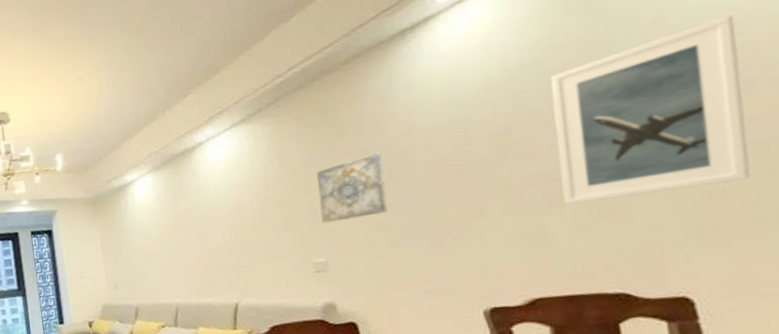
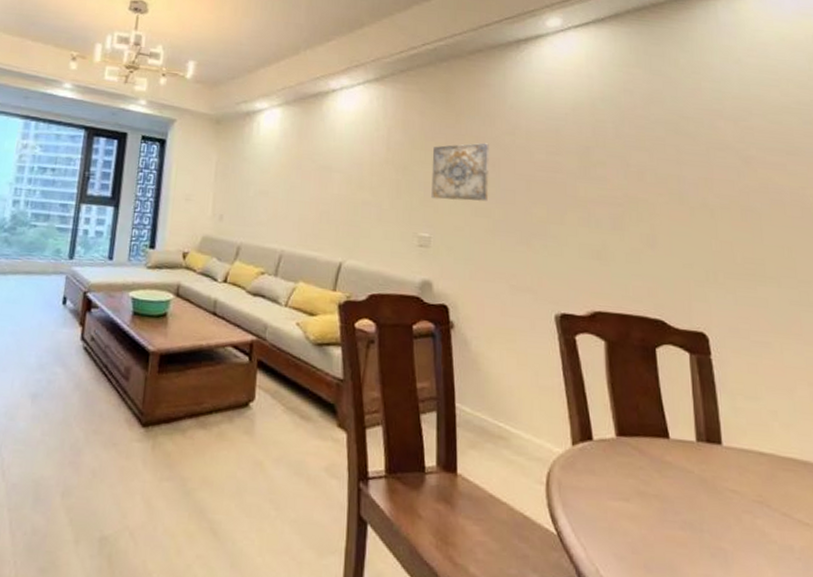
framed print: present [551,15,751,204] -> none [621,102,749,239]

